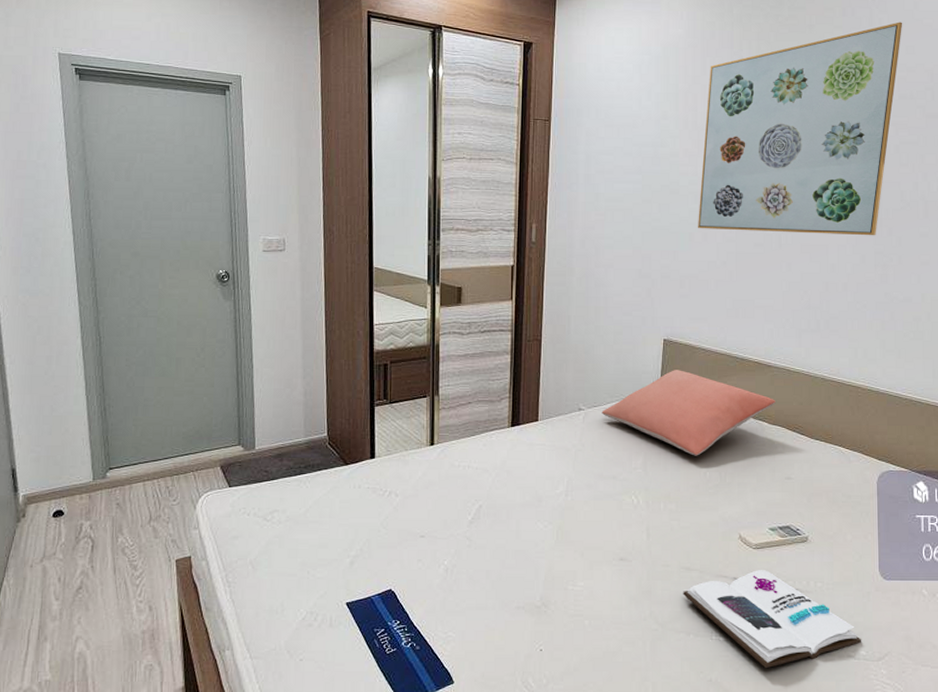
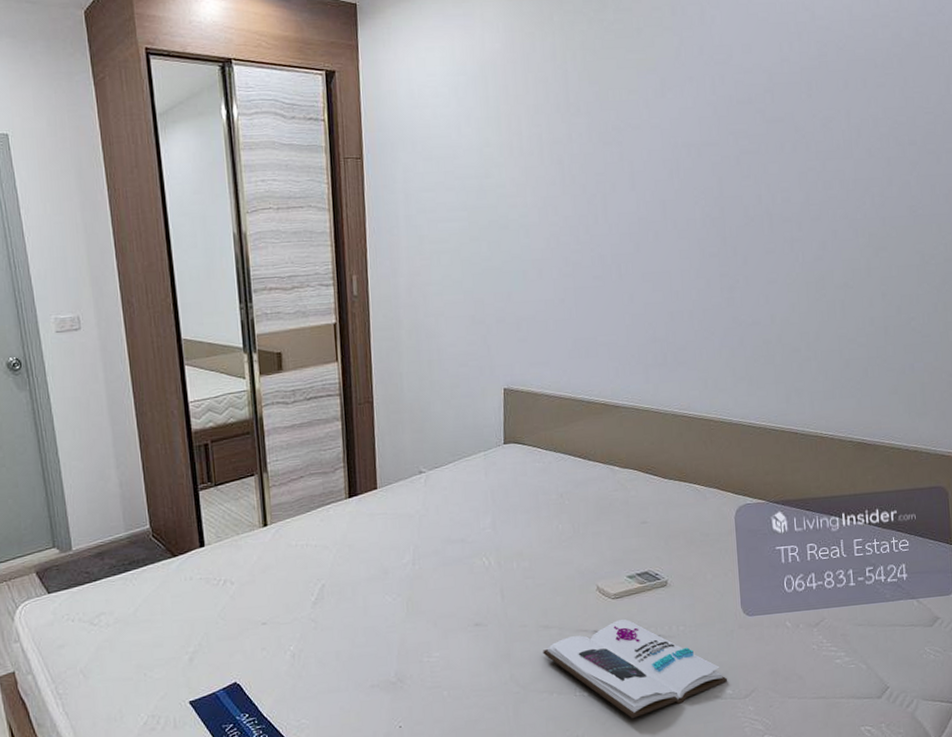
pillow: present [601,370,776,456] -> none [443,420,626,510]
wall art: present [698,22,903,236] -> none [531,18,737,266]

